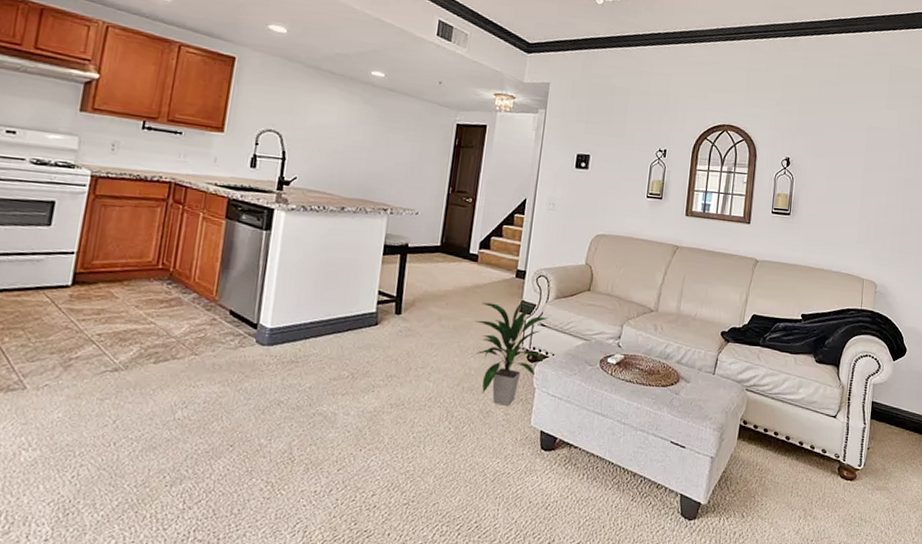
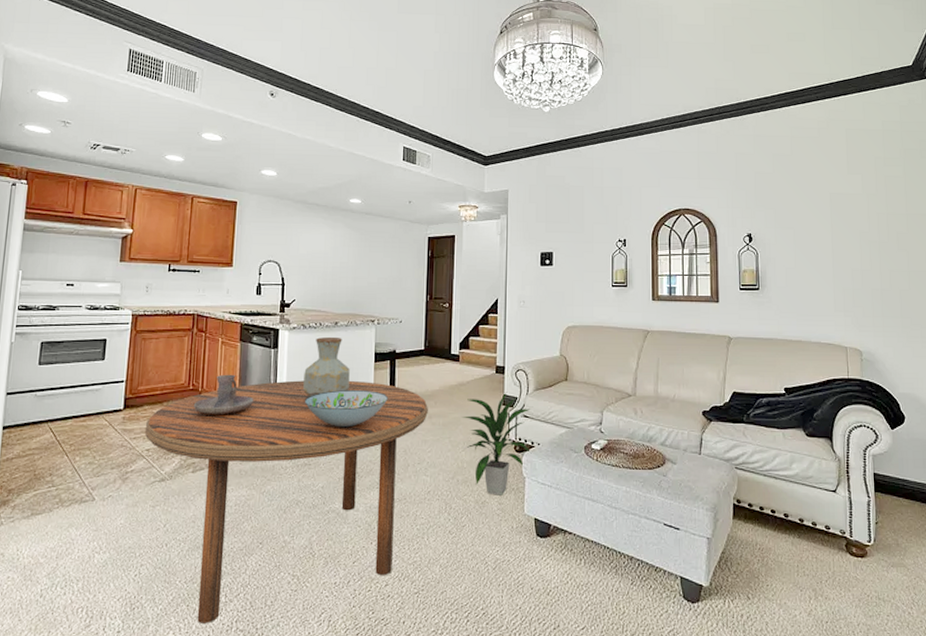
dining table: none [96,267,439,532] -> present [144,380,428,624]
candle holder: none [161,254,237,300] -> present [193,374,254,415]
vase: none [297,222,354,288] -> present [303,337,350,397]
decorative bowl: none [297,282,395,325] -> present [304,390,388,428]

